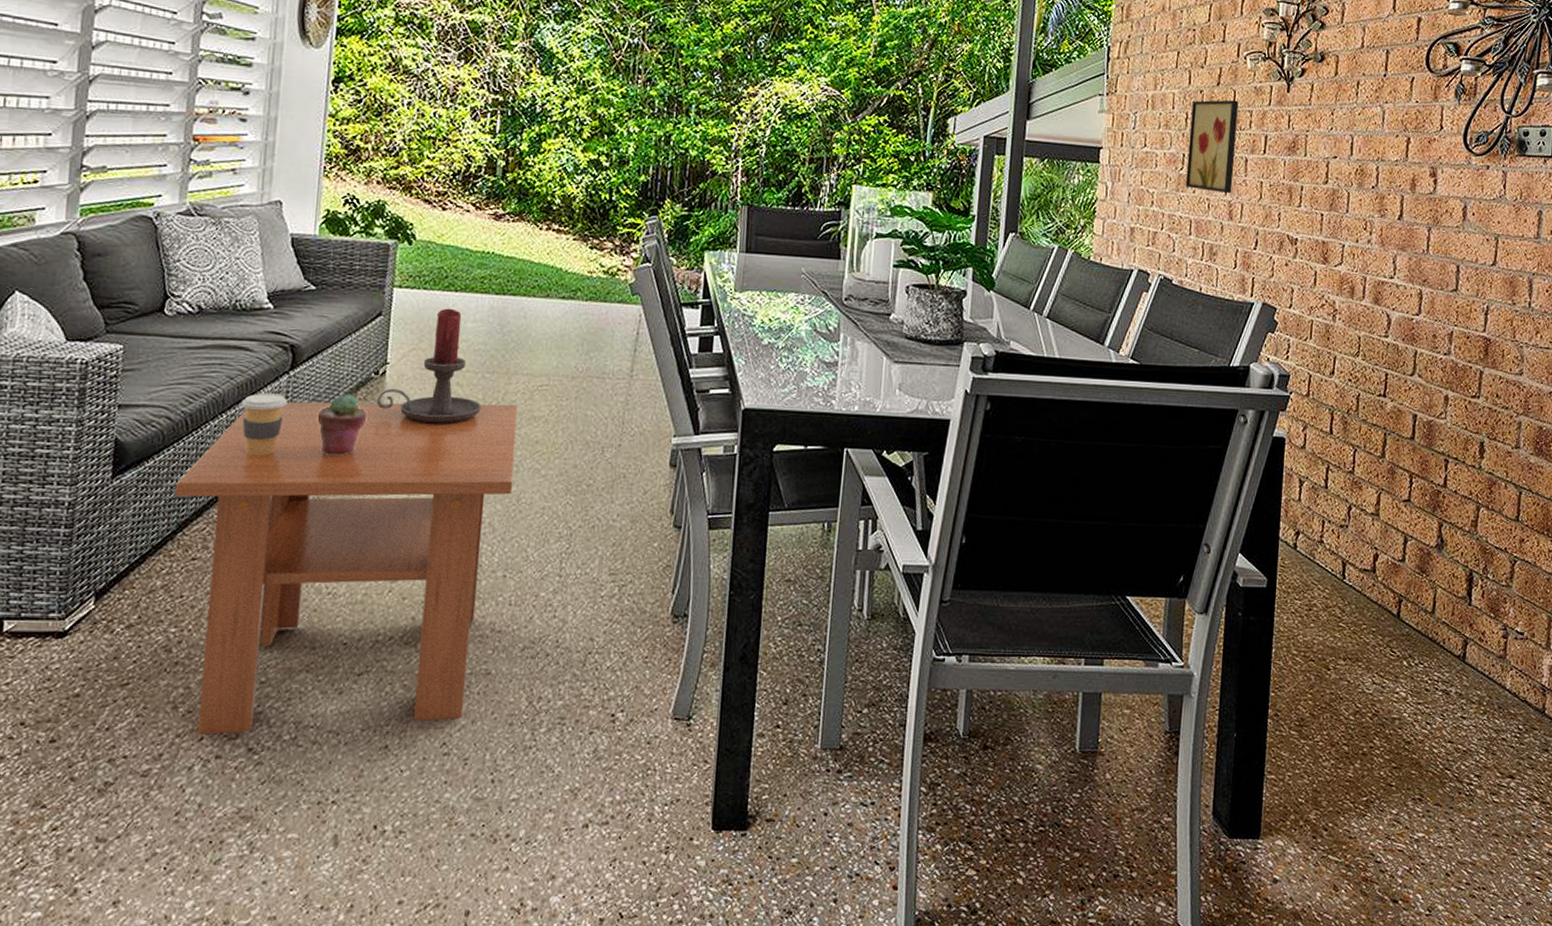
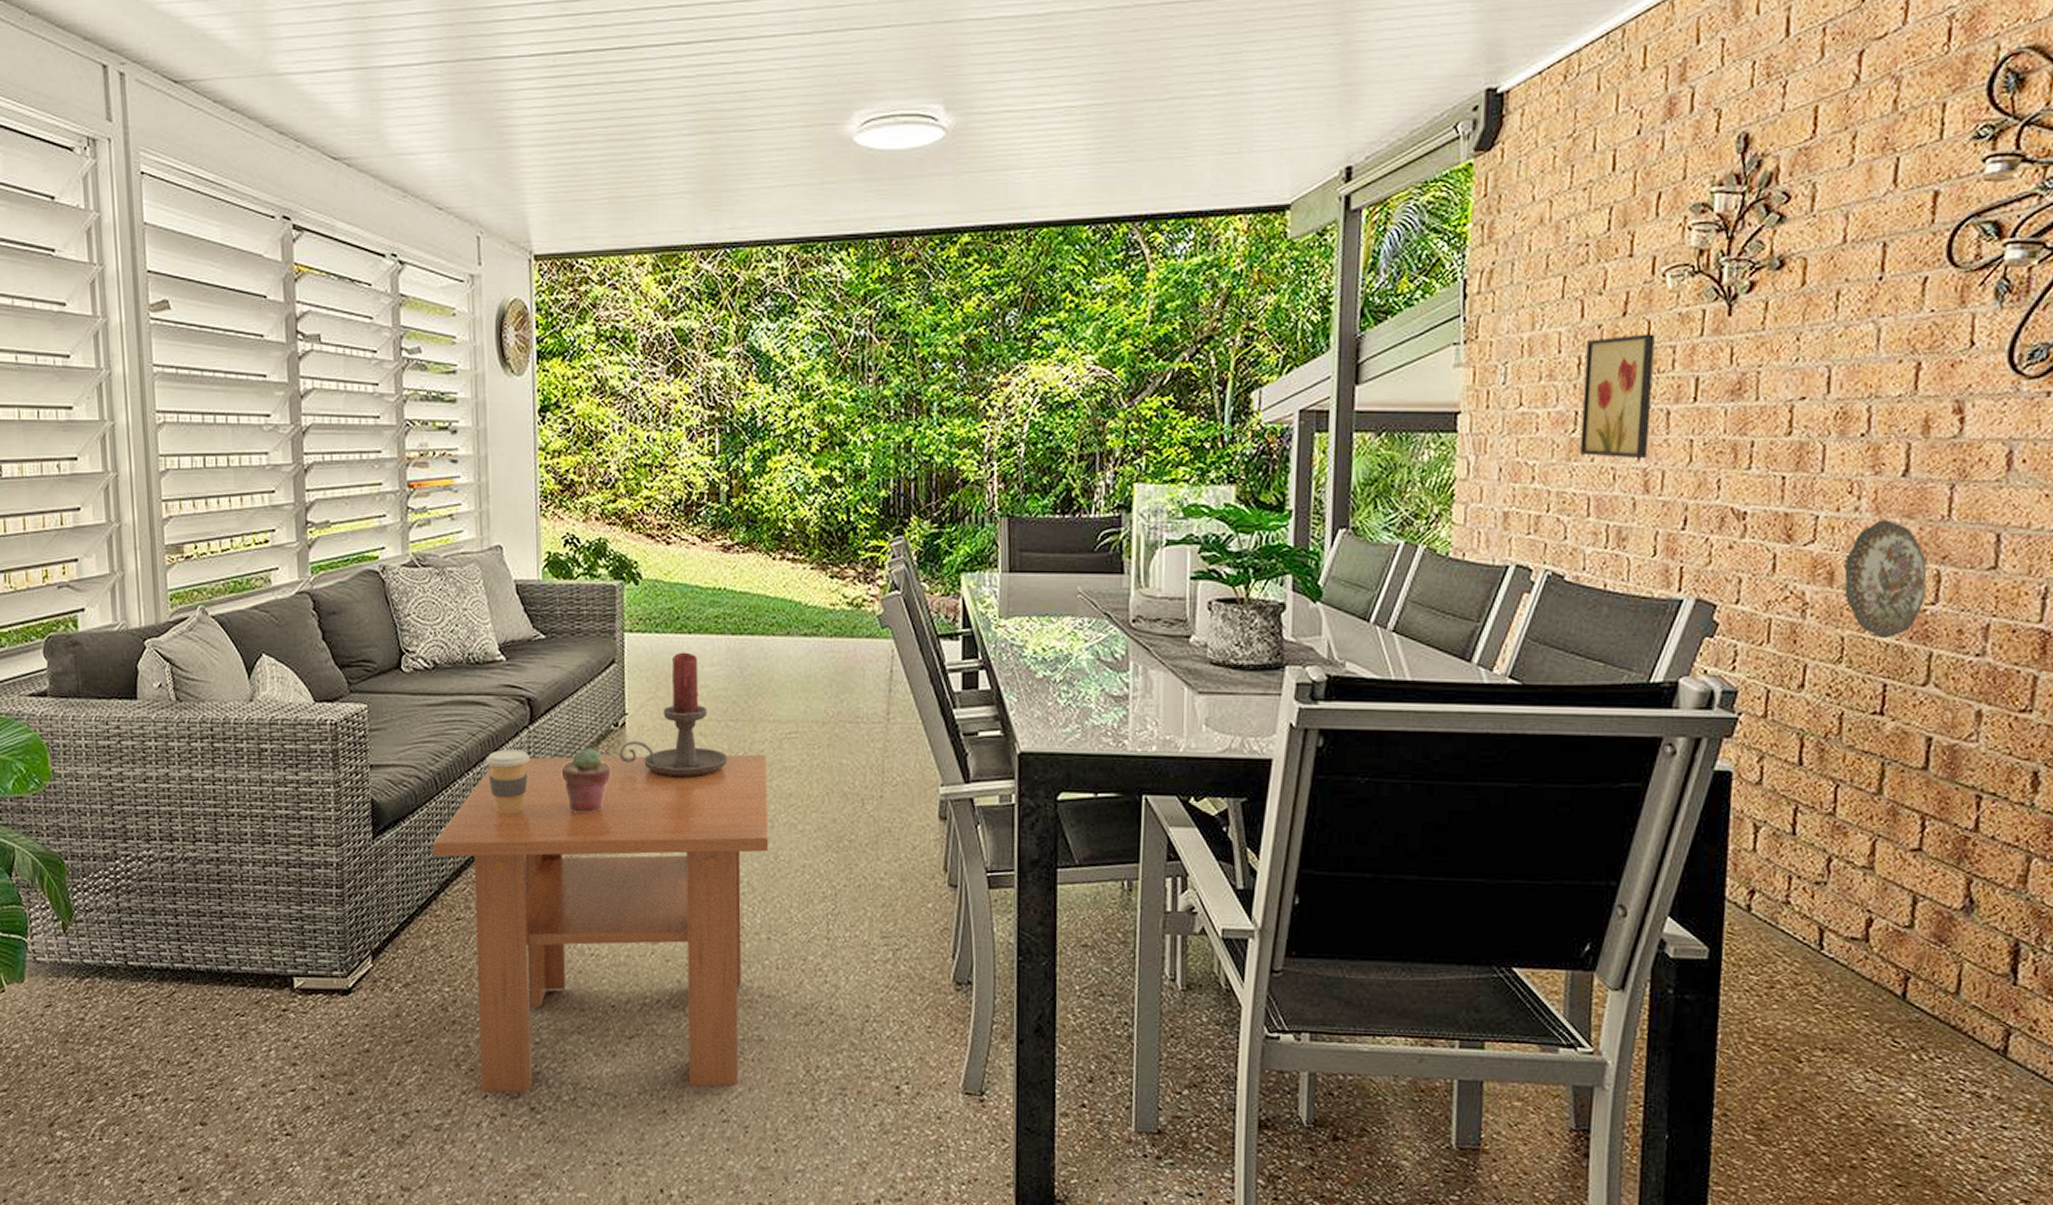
decorative plate: none [1361,251,1414,340] -> present [1844,520,1928,639]

